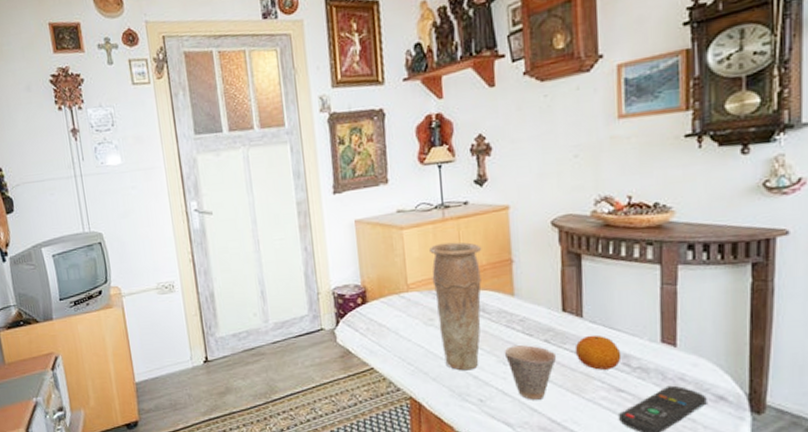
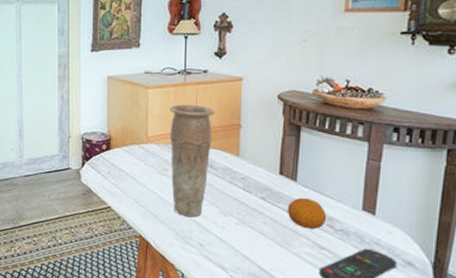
cup: present [504,345,557,400] -> none [225,200,271,249]

